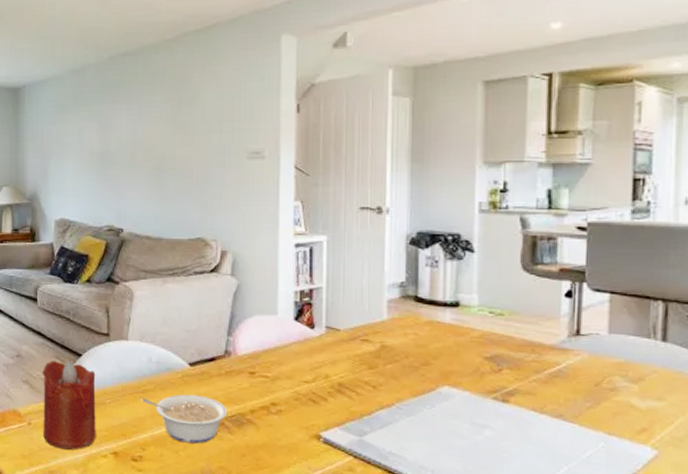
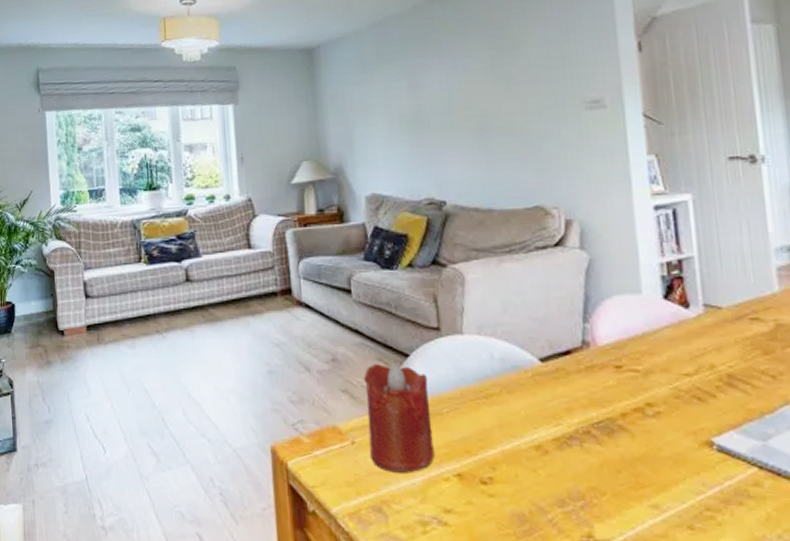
legume: present [141,394,228,444] -> none [485,397,593,459]

